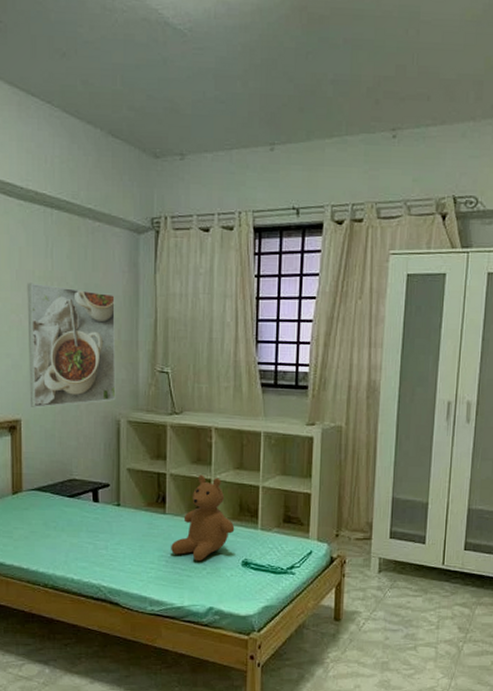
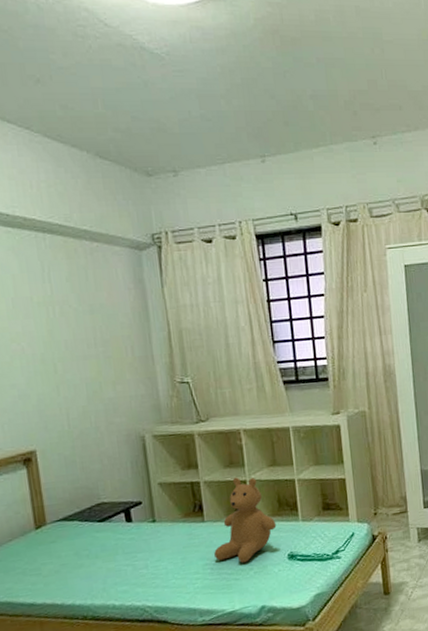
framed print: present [27,282,116,408] -> none [26,309,137,436]

